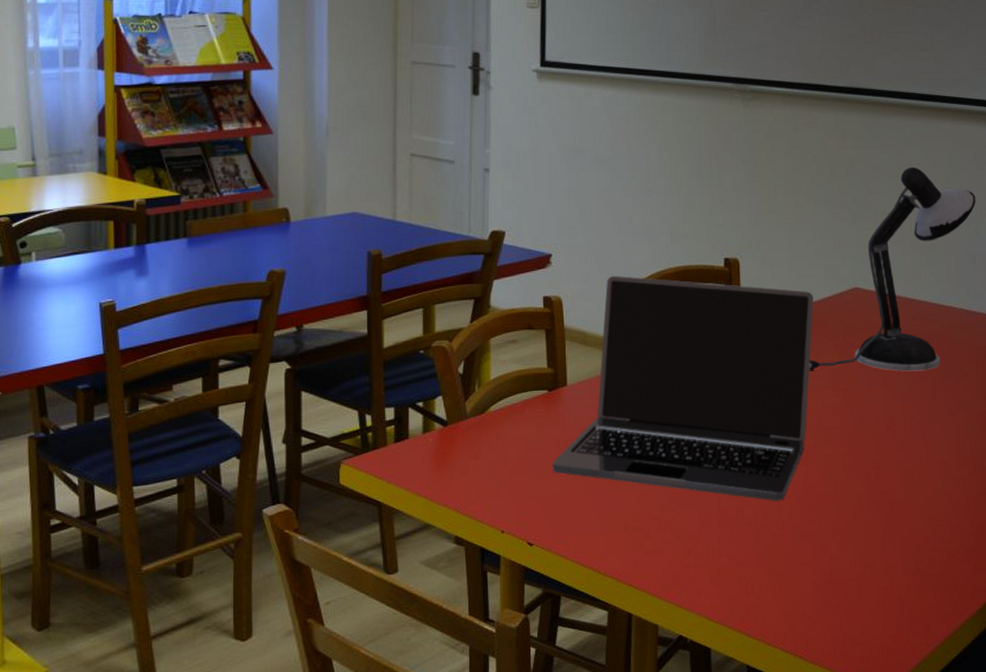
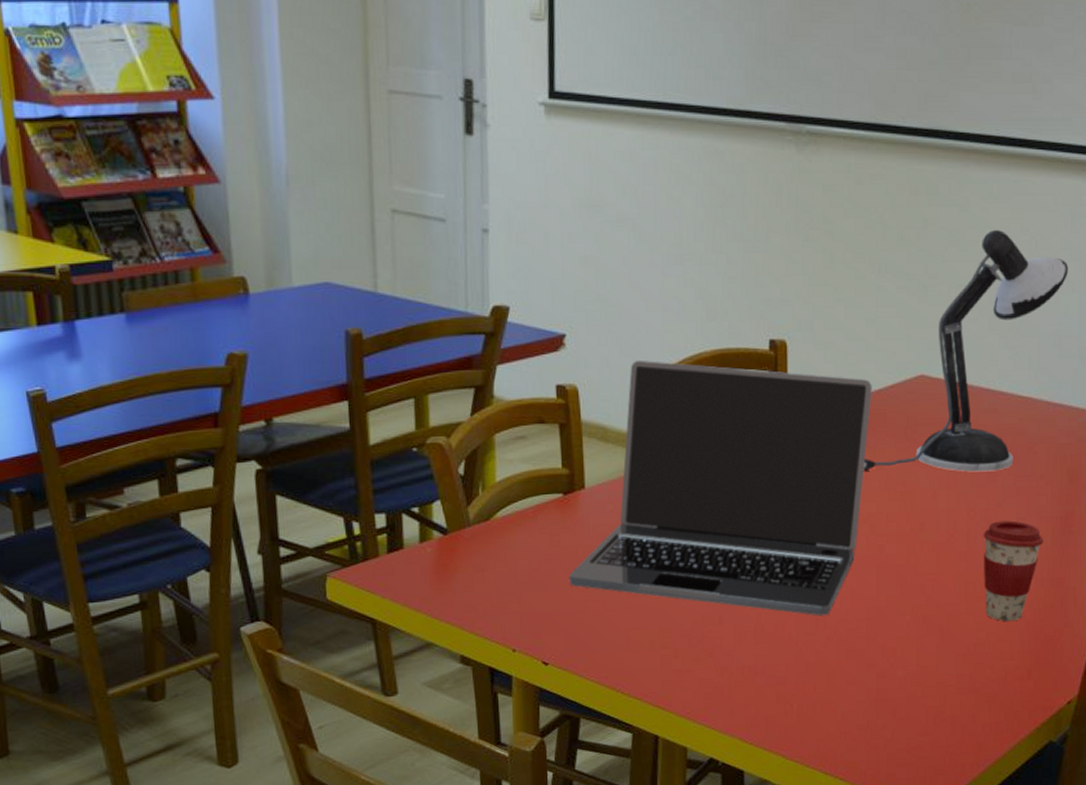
coffee cup: none [918,415,972,508] -> present [983,520,1043,622]

